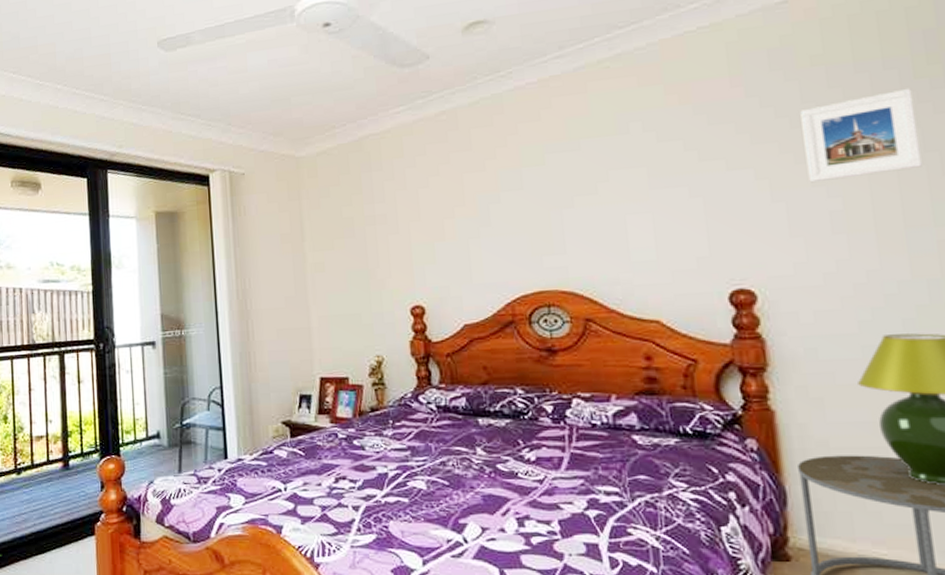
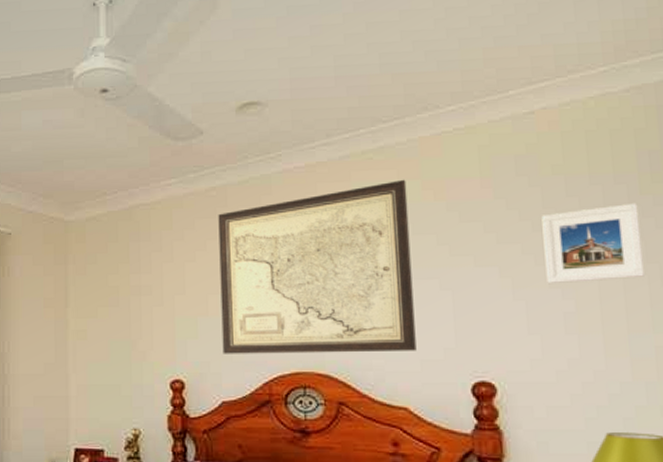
wall art: none [449,85,667,278] -> present [218,179,417,354]

